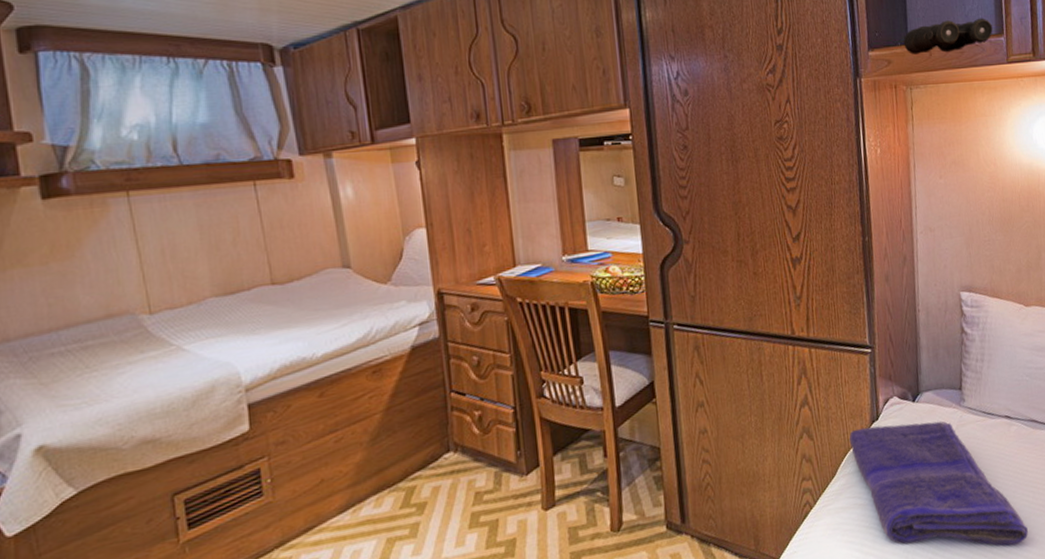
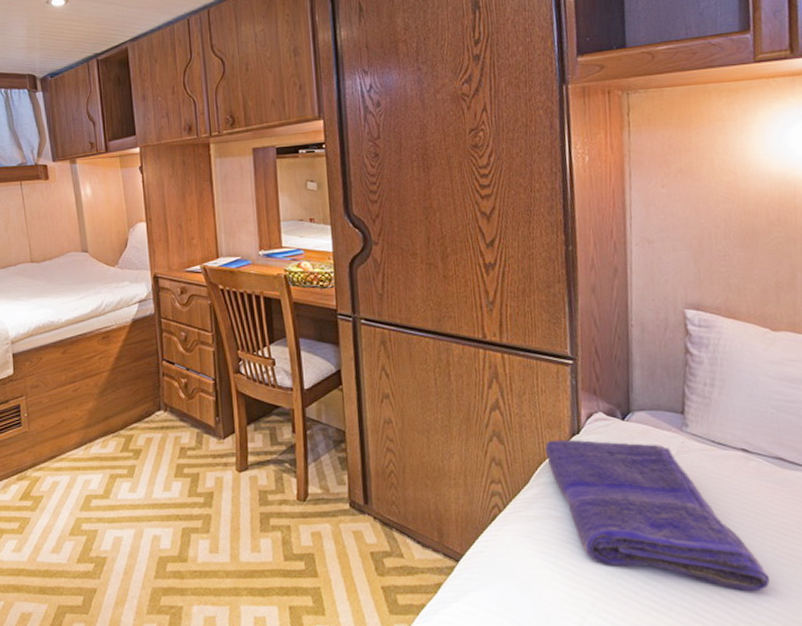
binoculars: present [903,18,993,55] -> none [619,14,736,58]

